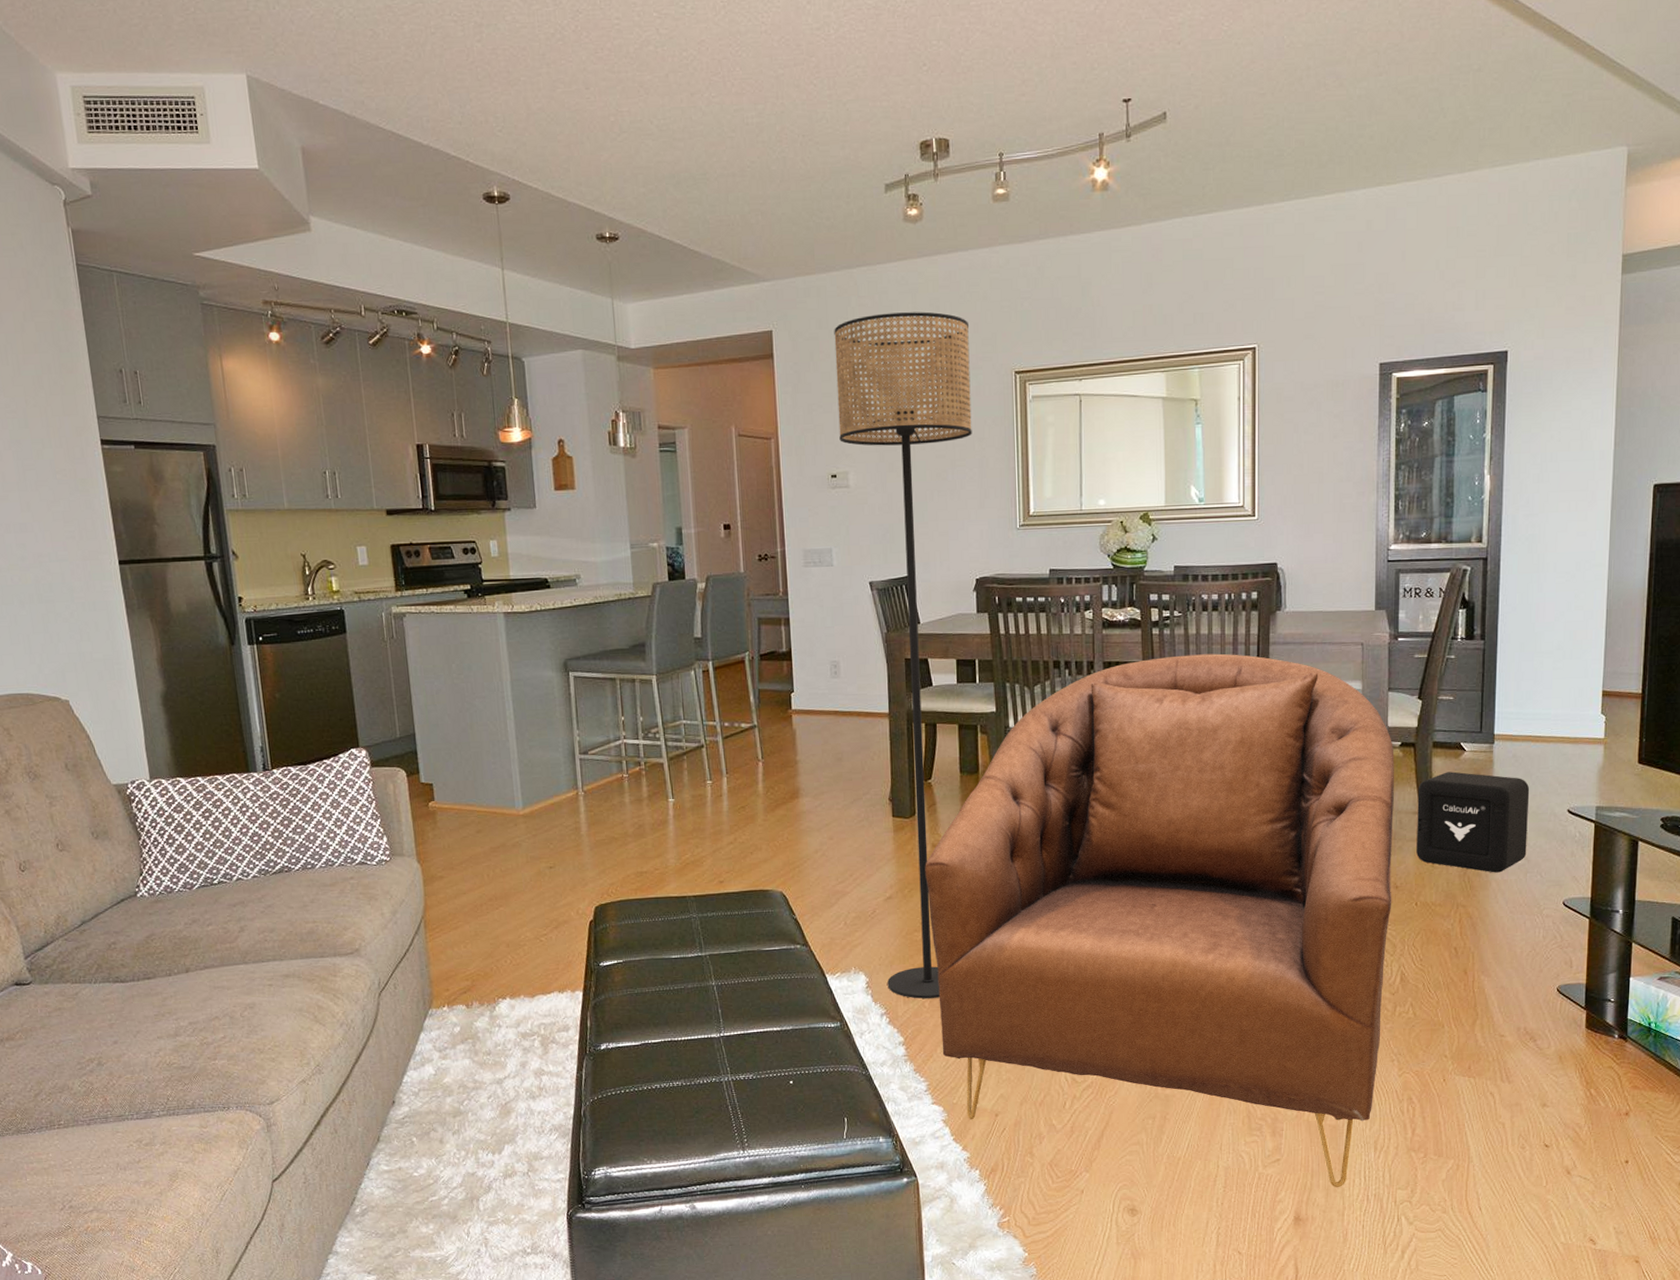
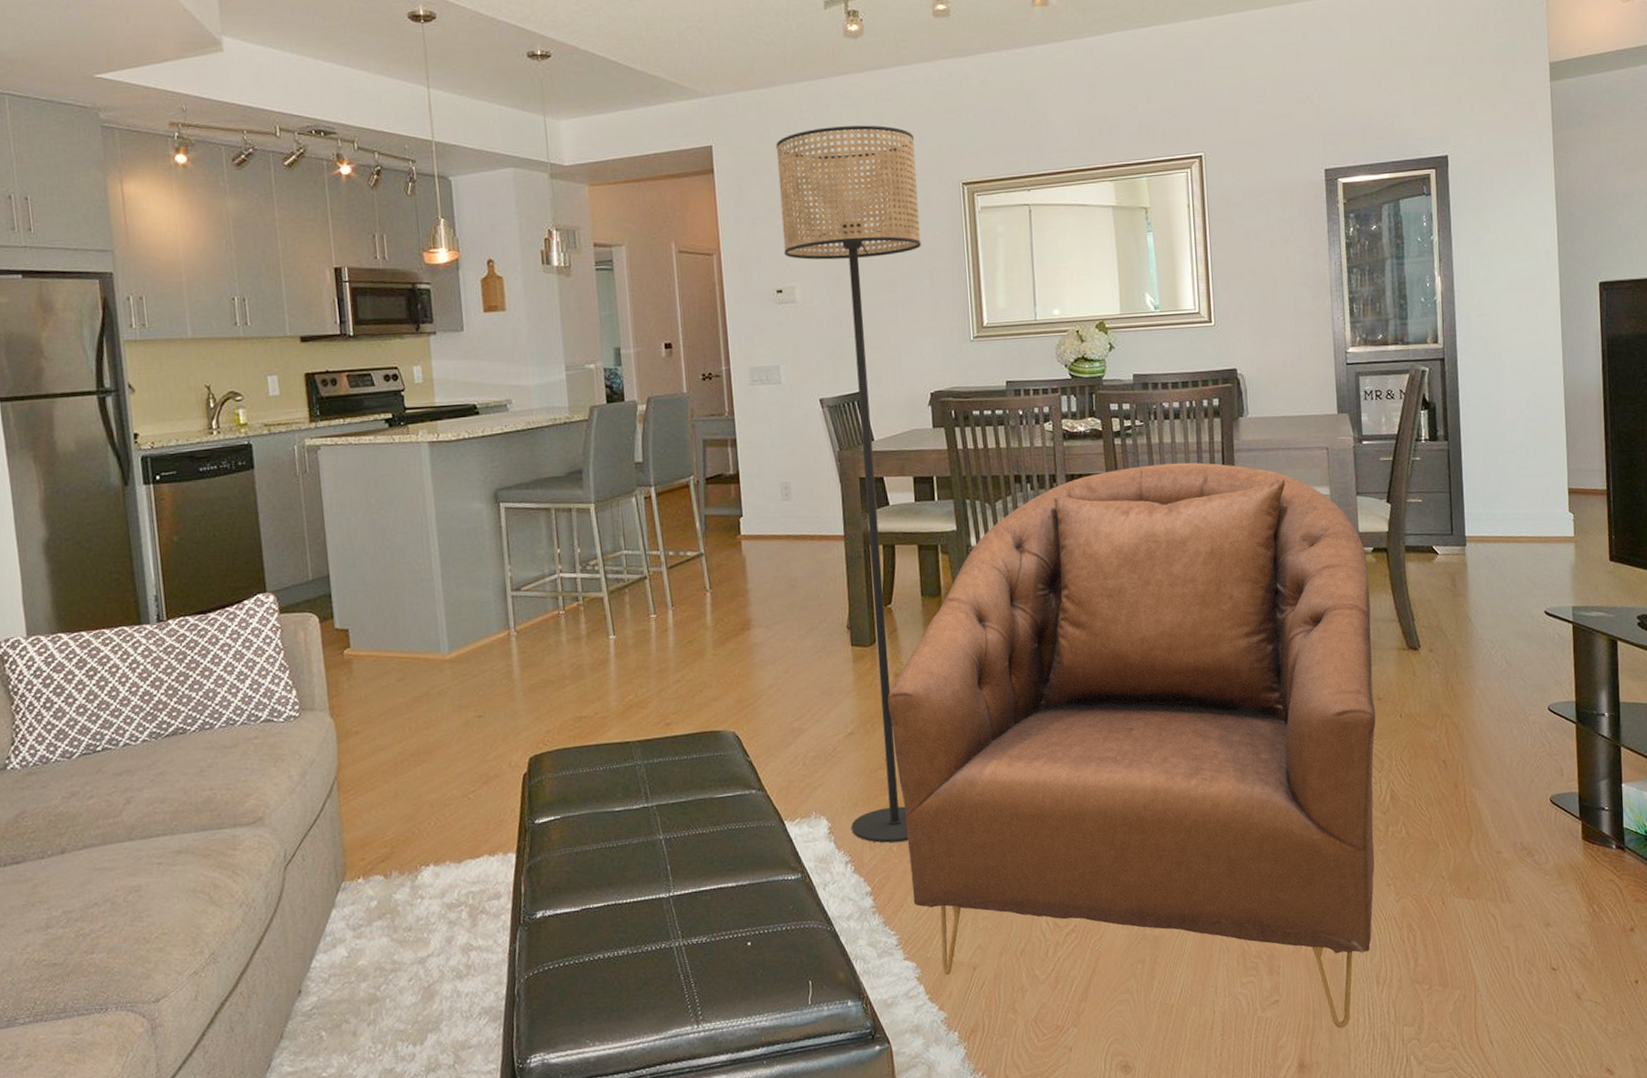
air purifier: present [1416,771,1530,873] -> none [1393,576,1508,680]

